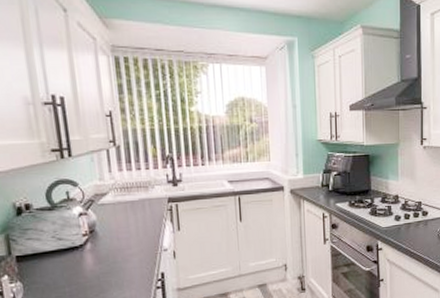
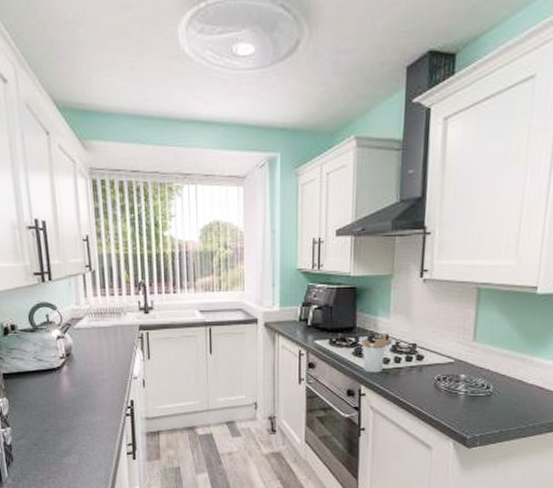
utensil holder: none [376,194,402,230] -> present [362,334,393,373]

